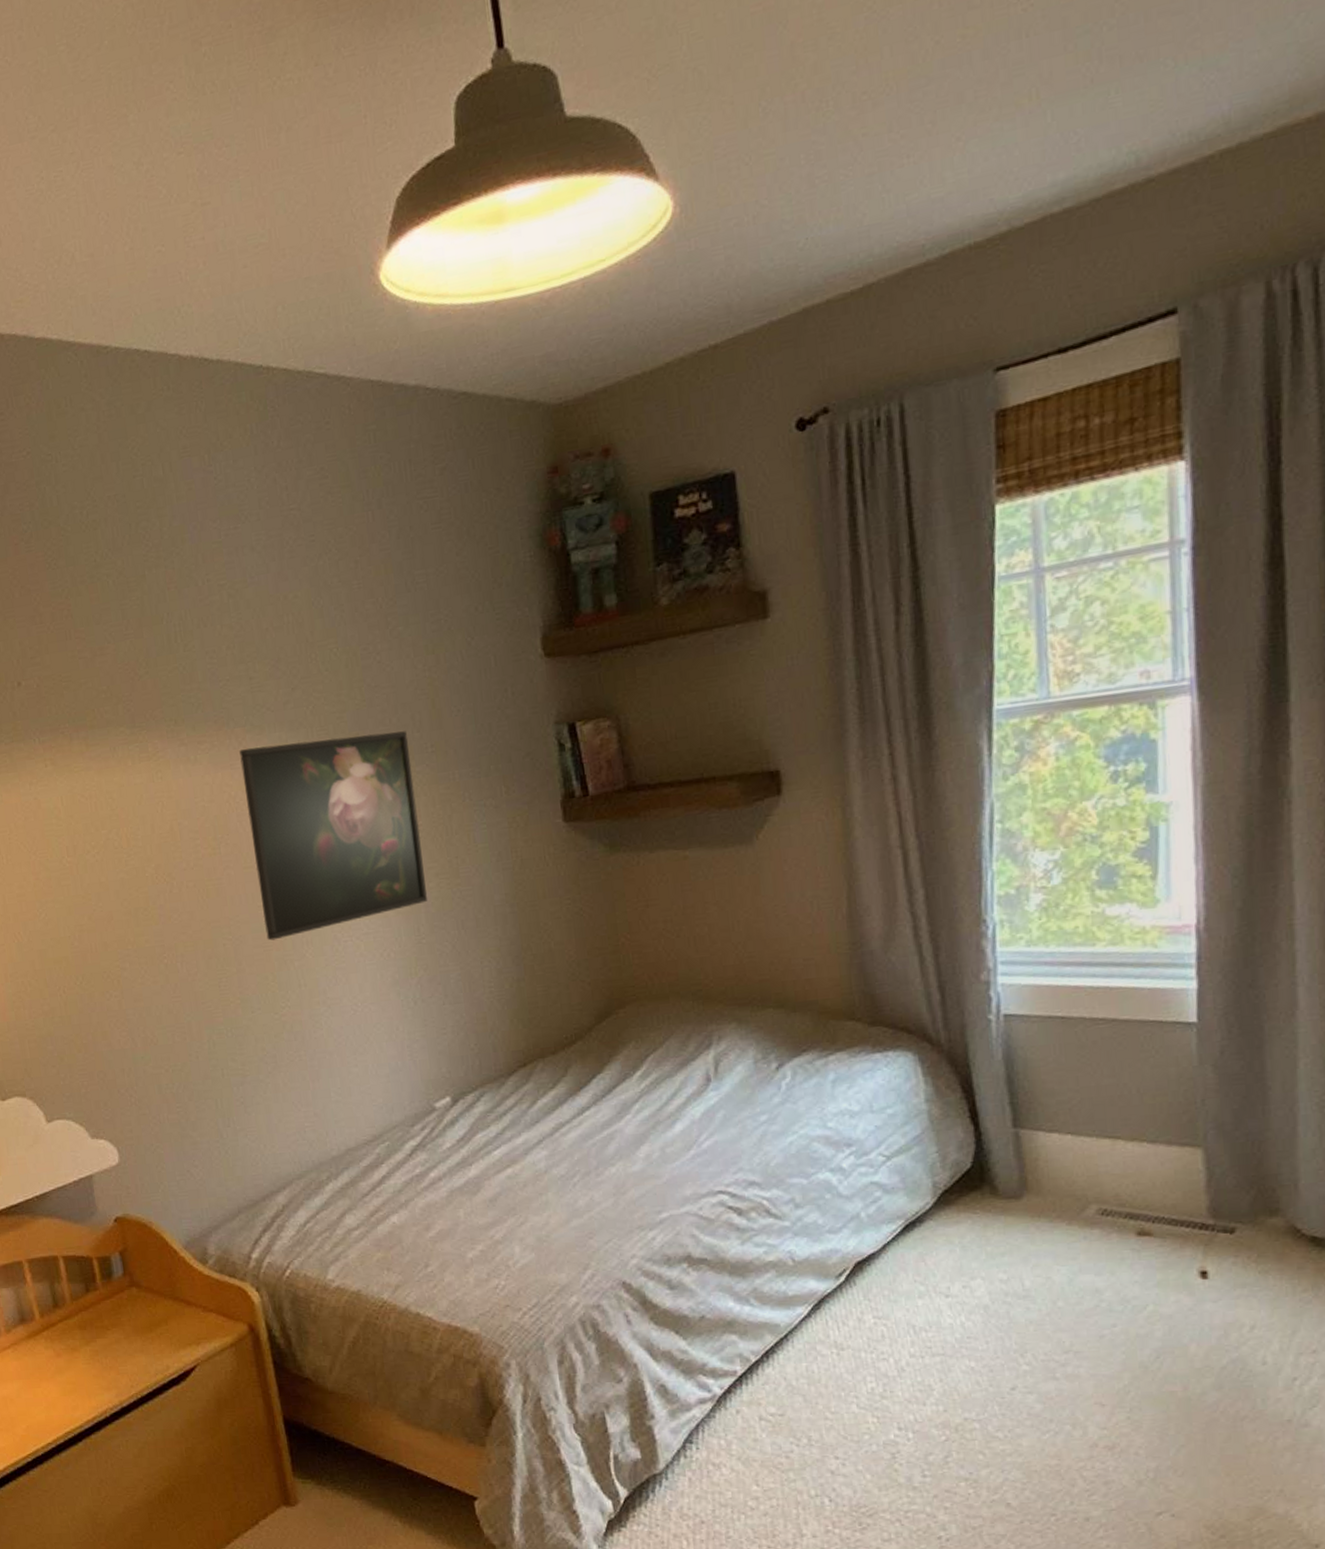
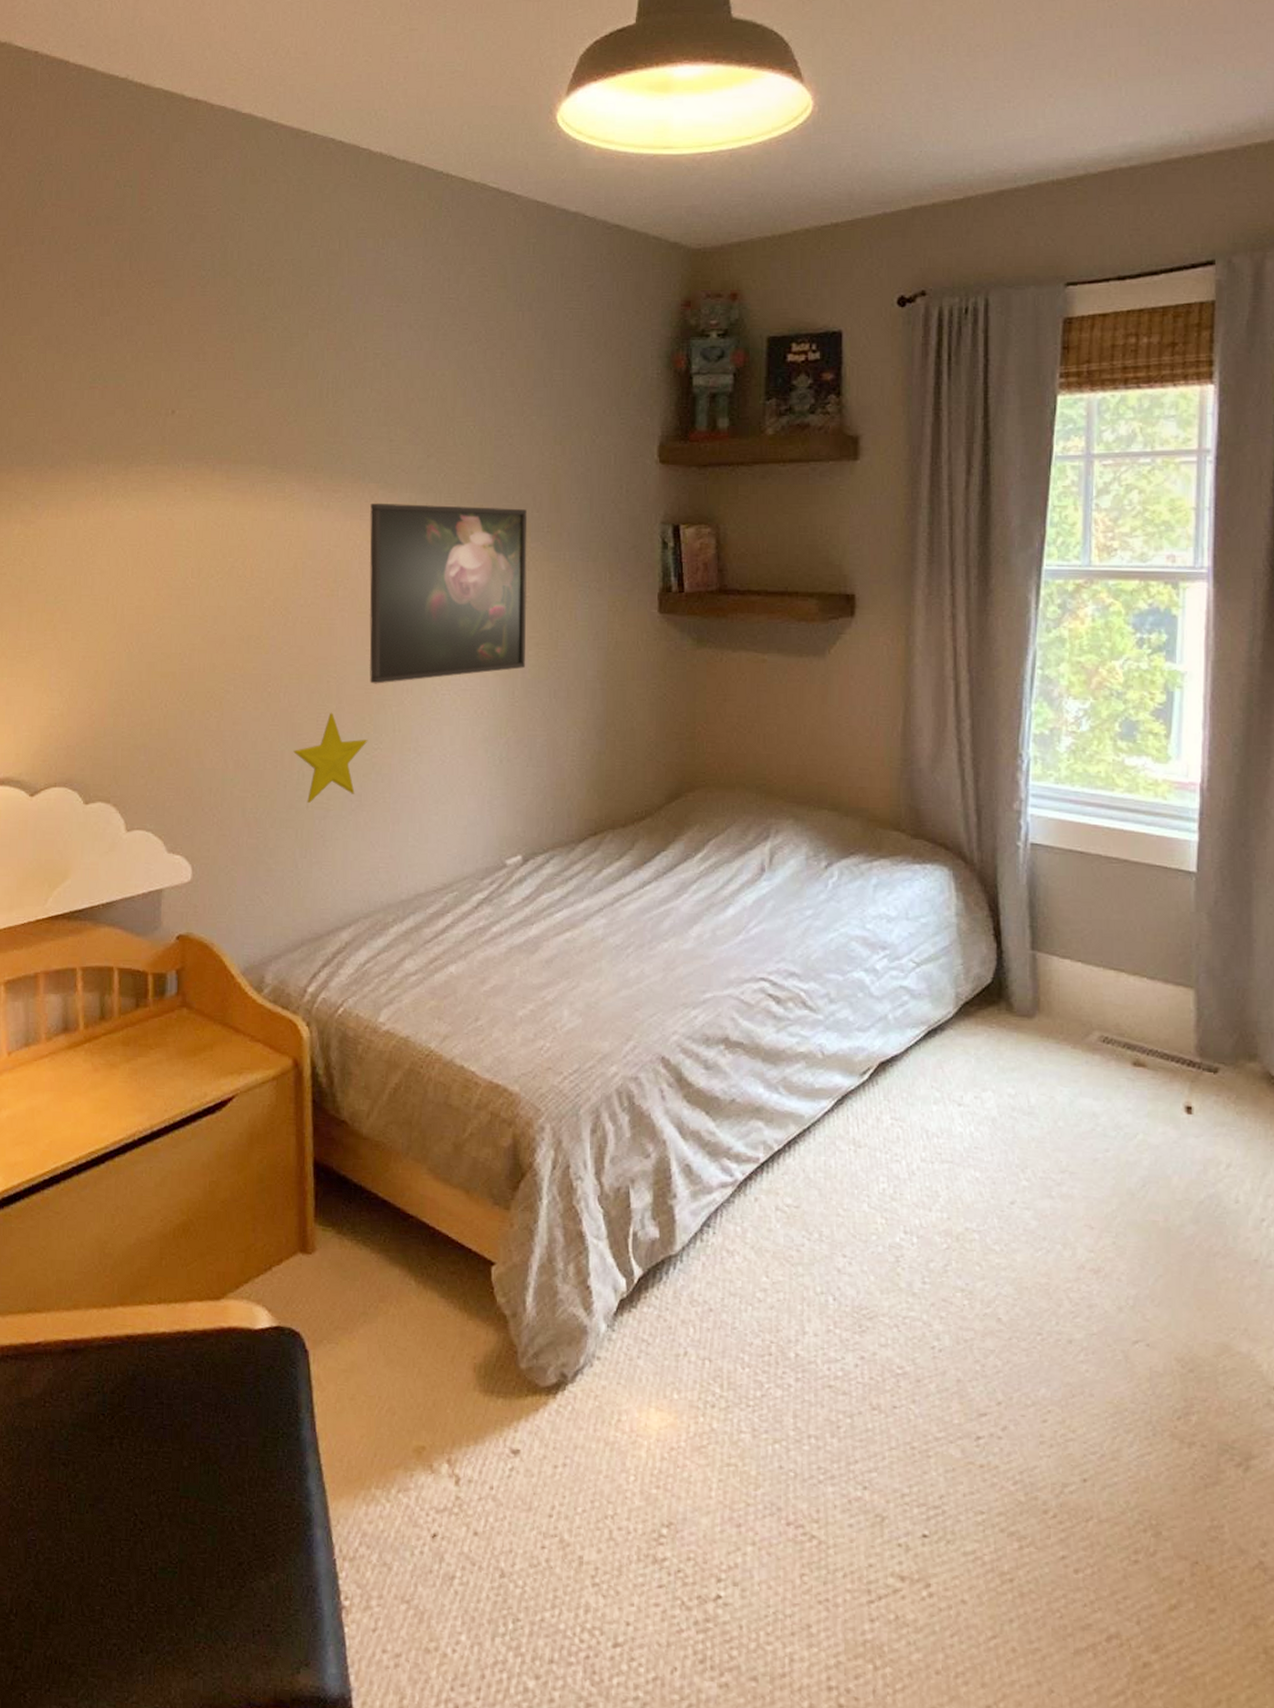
decorative star: none [200,976,275,1072] -> present [293,712,368,804]

